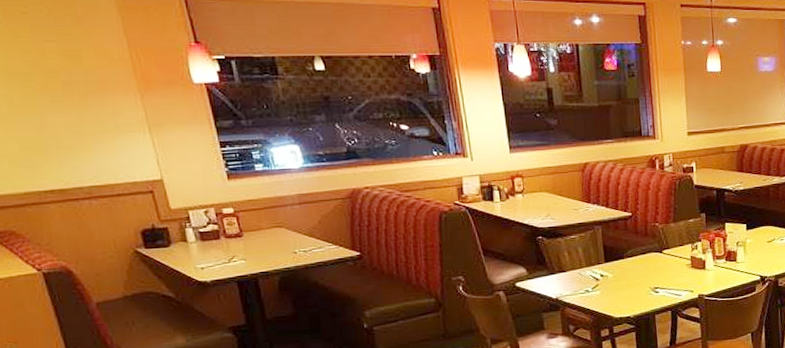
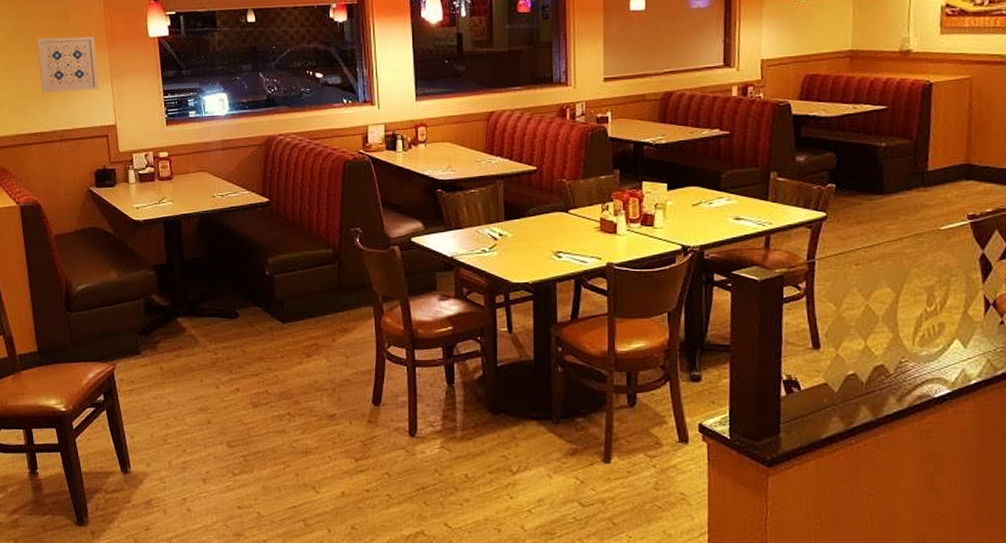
wall art: none [37,80,134,144] -> present [36,36,99,93]

